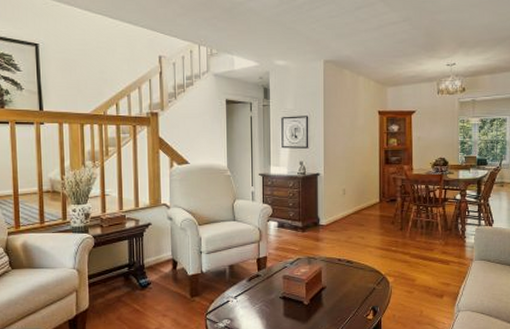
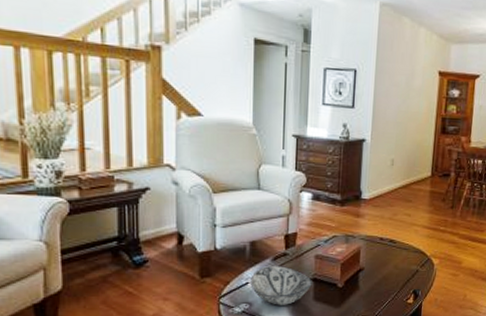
decorative bowl: none [230,285,282,321] -> present [250,265,312,305]

